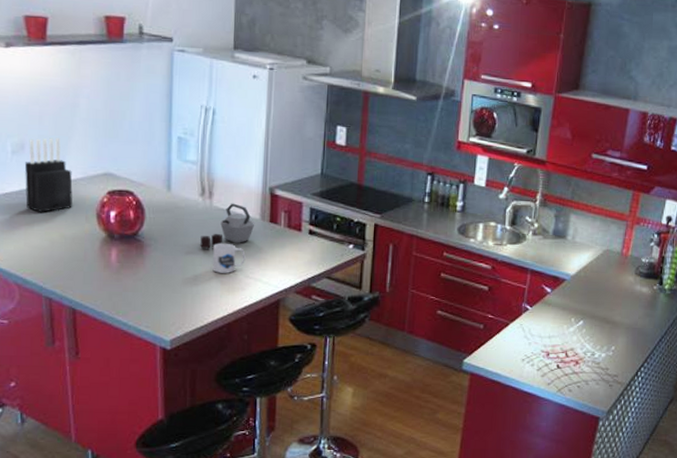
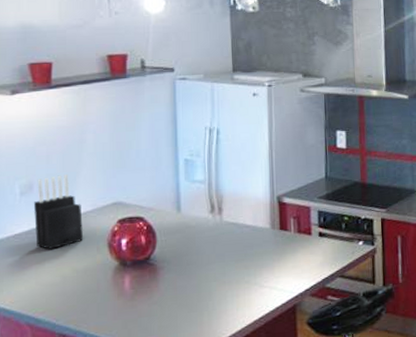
kettle: present [200,203,255,249] -> none [213,216,266,264]
mug: present [212,243,246,273] -> none [225,255,259,286]

